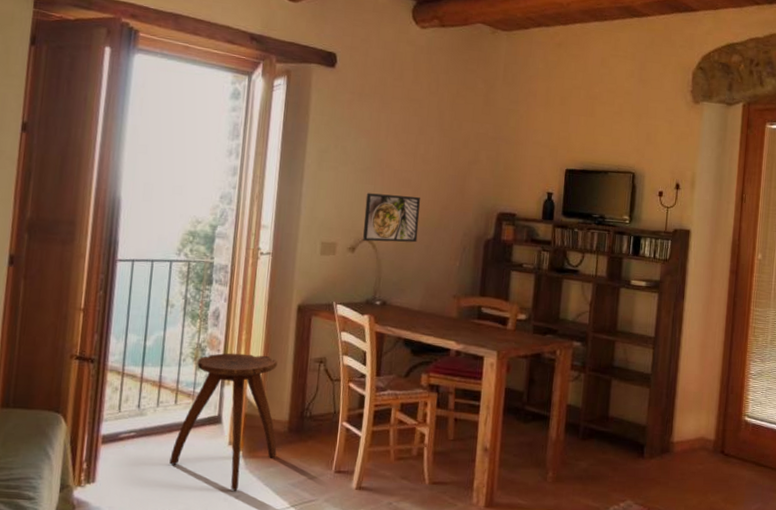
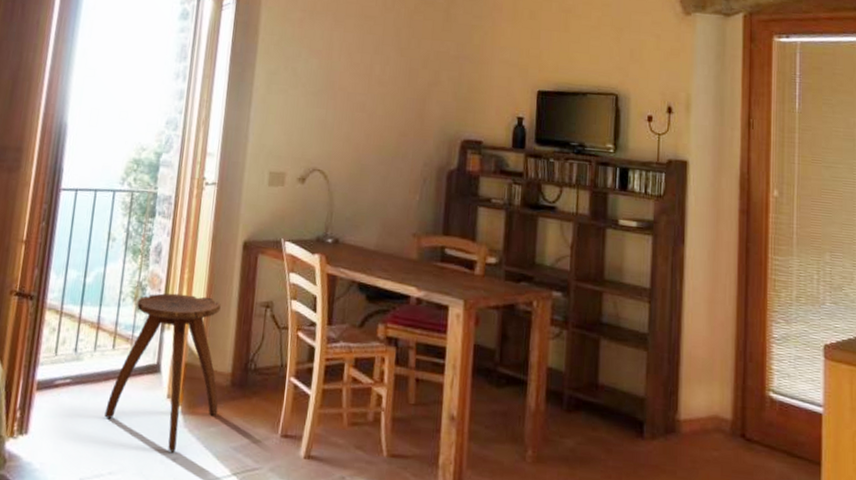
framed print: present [363,193,421,243] -> none [314,118,376,173]

